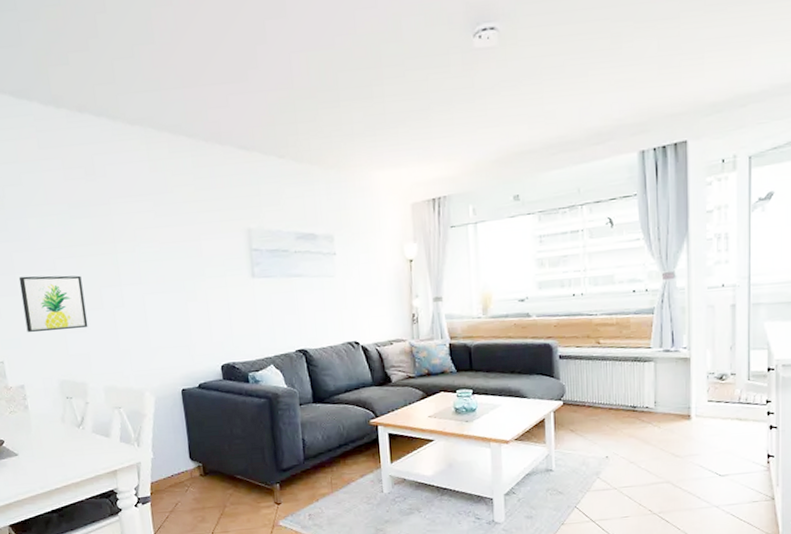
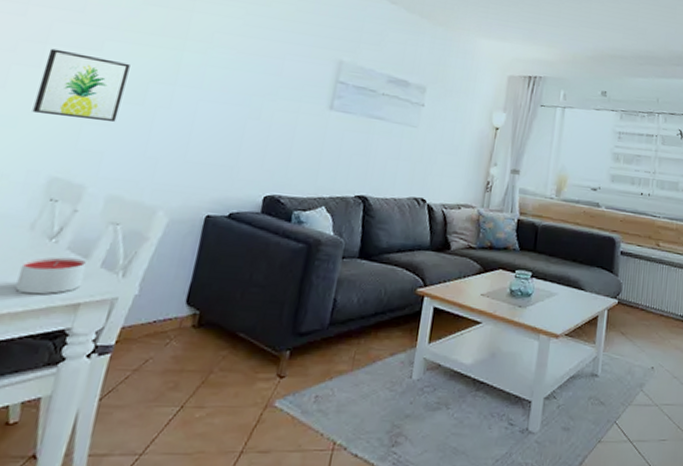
candle: none [67,438,111,469] -> present [15,257,87,295]

